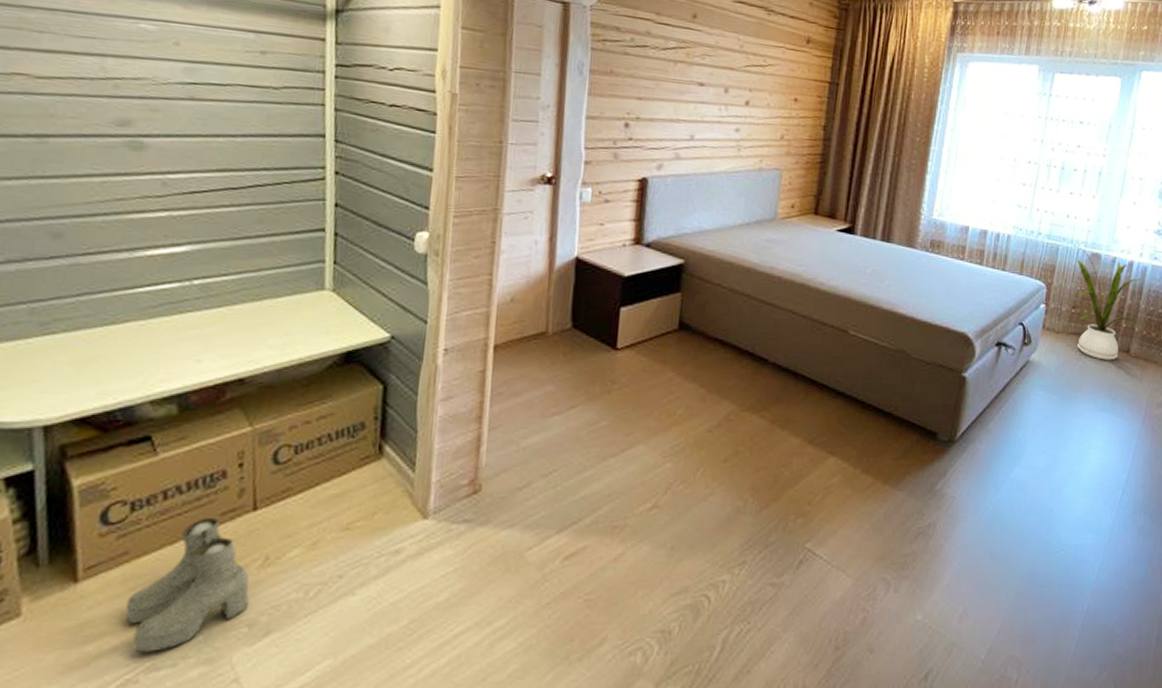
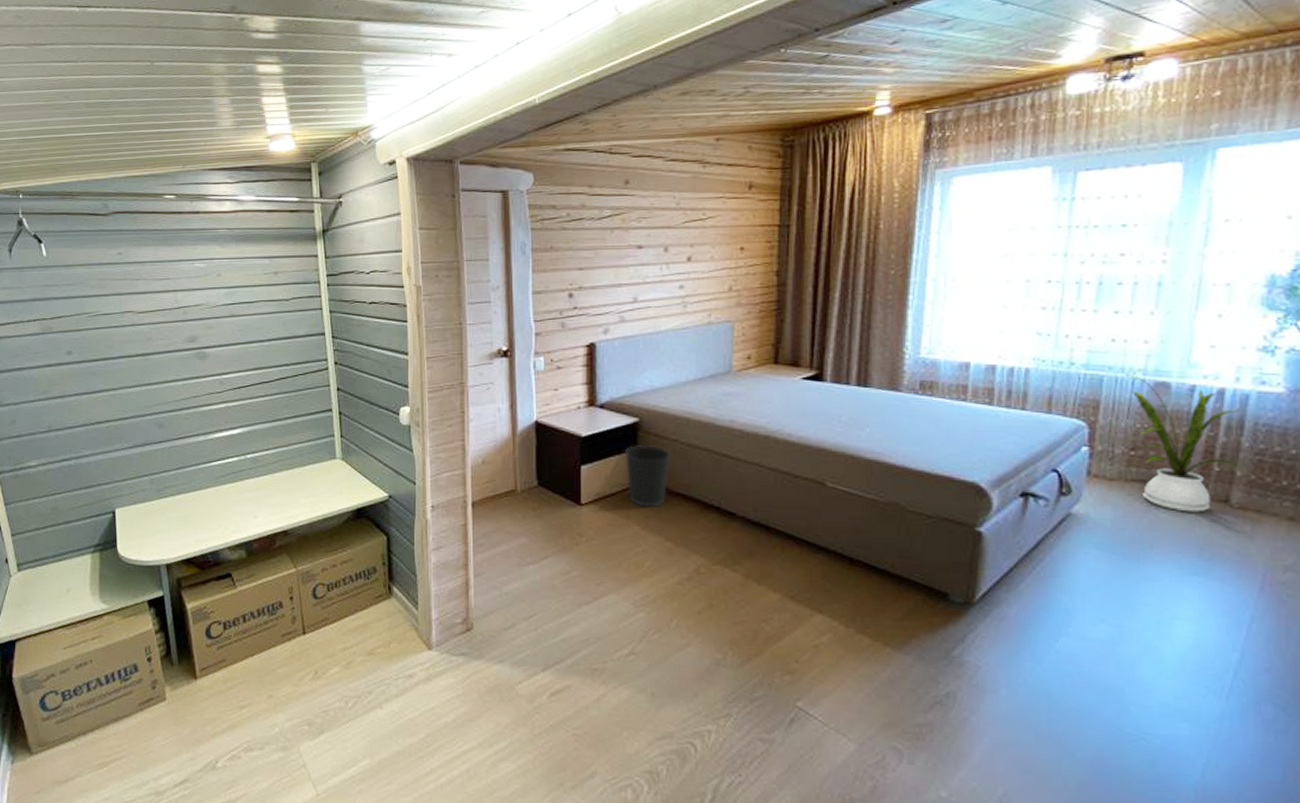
boots: present [125,517,250,652] -> none [227,637,307,737]
wastebasket: none [666,287,713,353] -> present [624,444,671,507]

